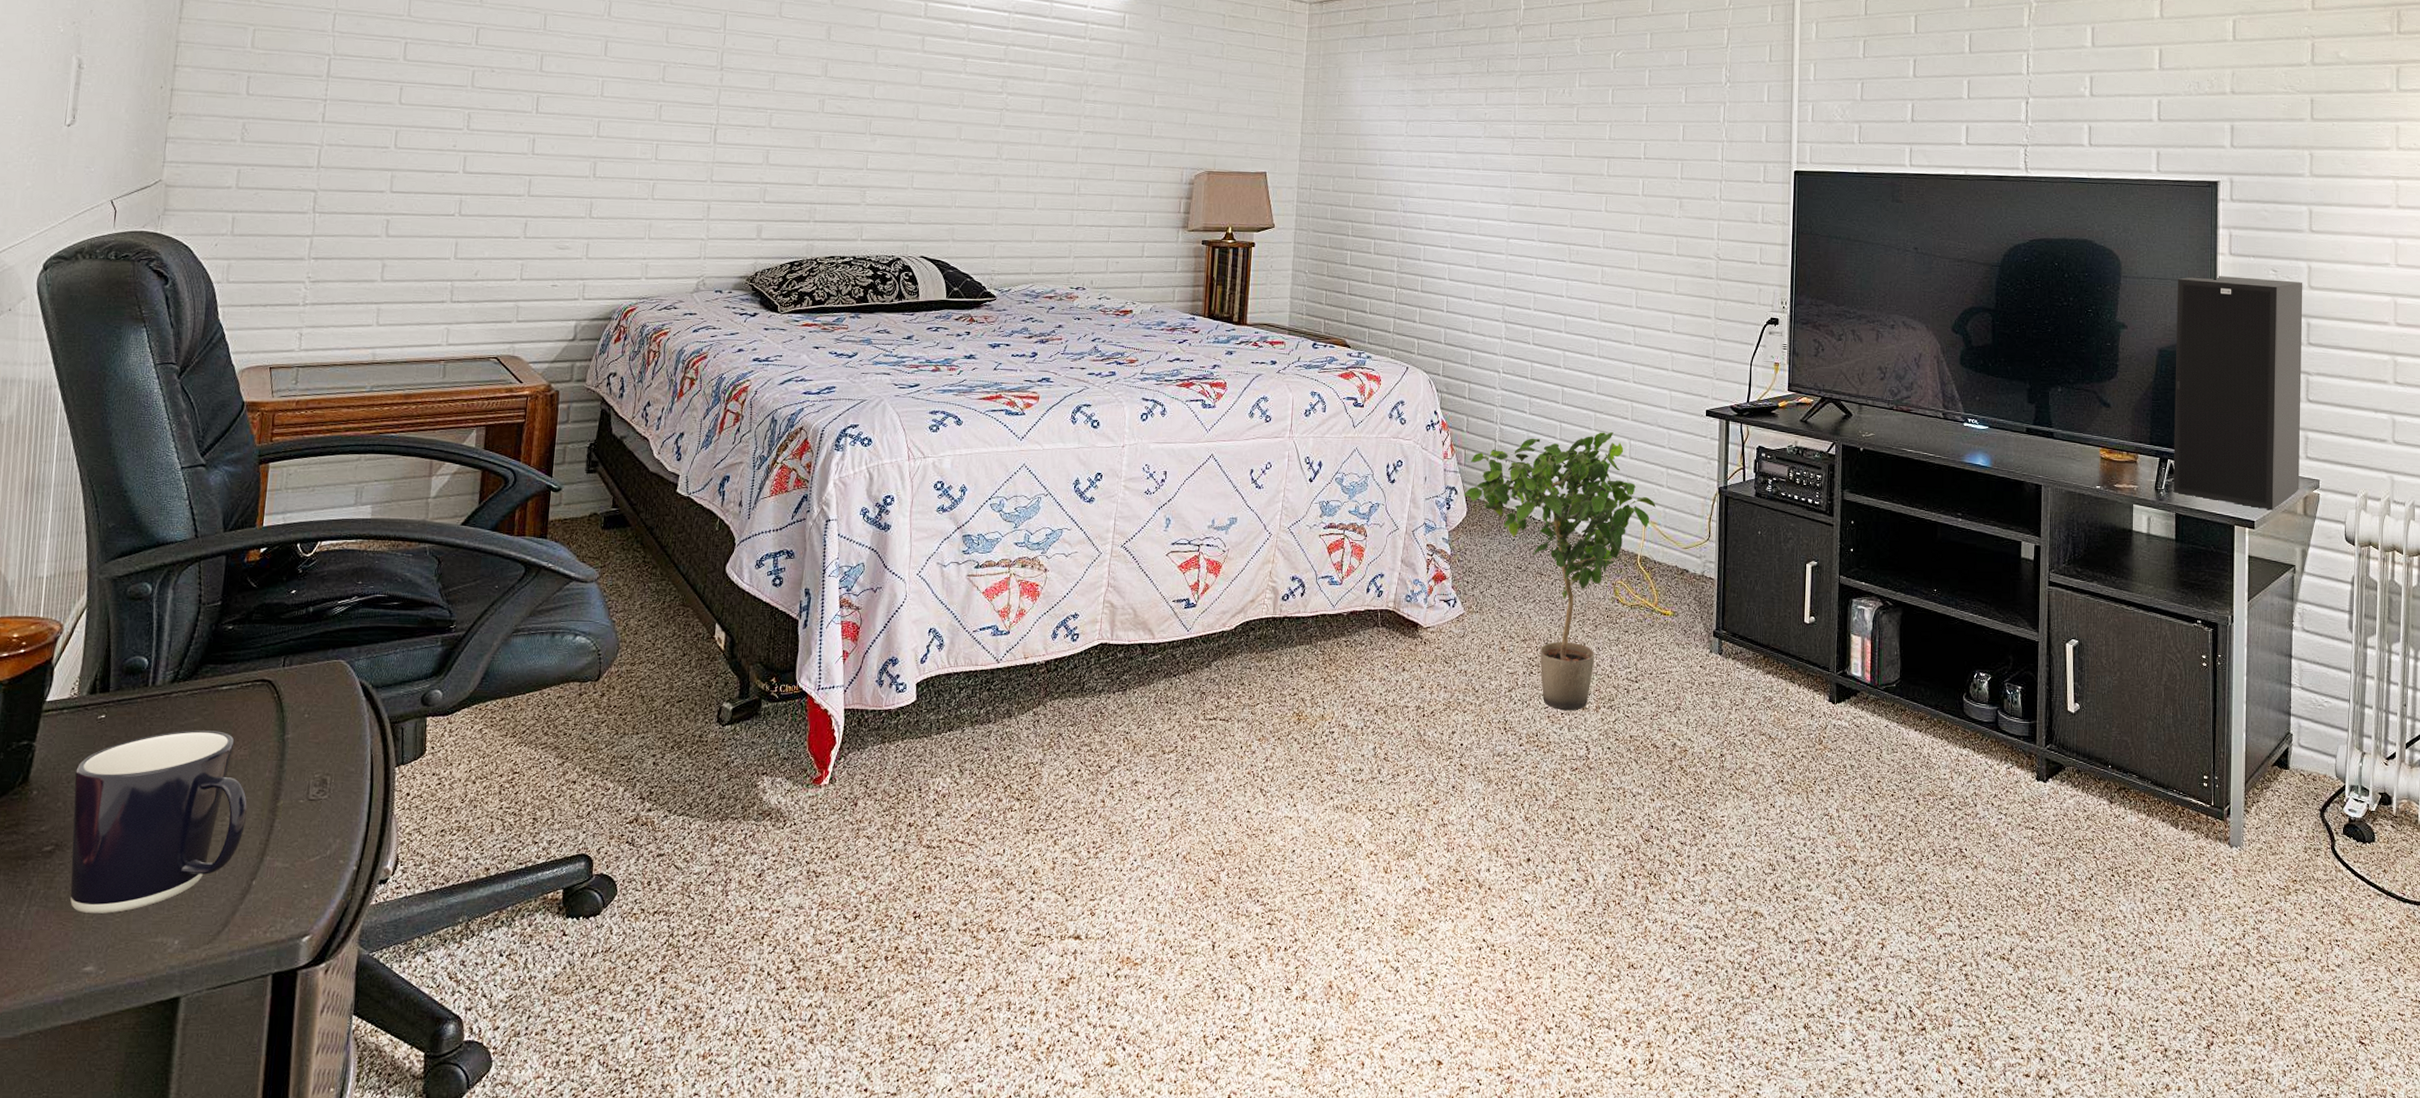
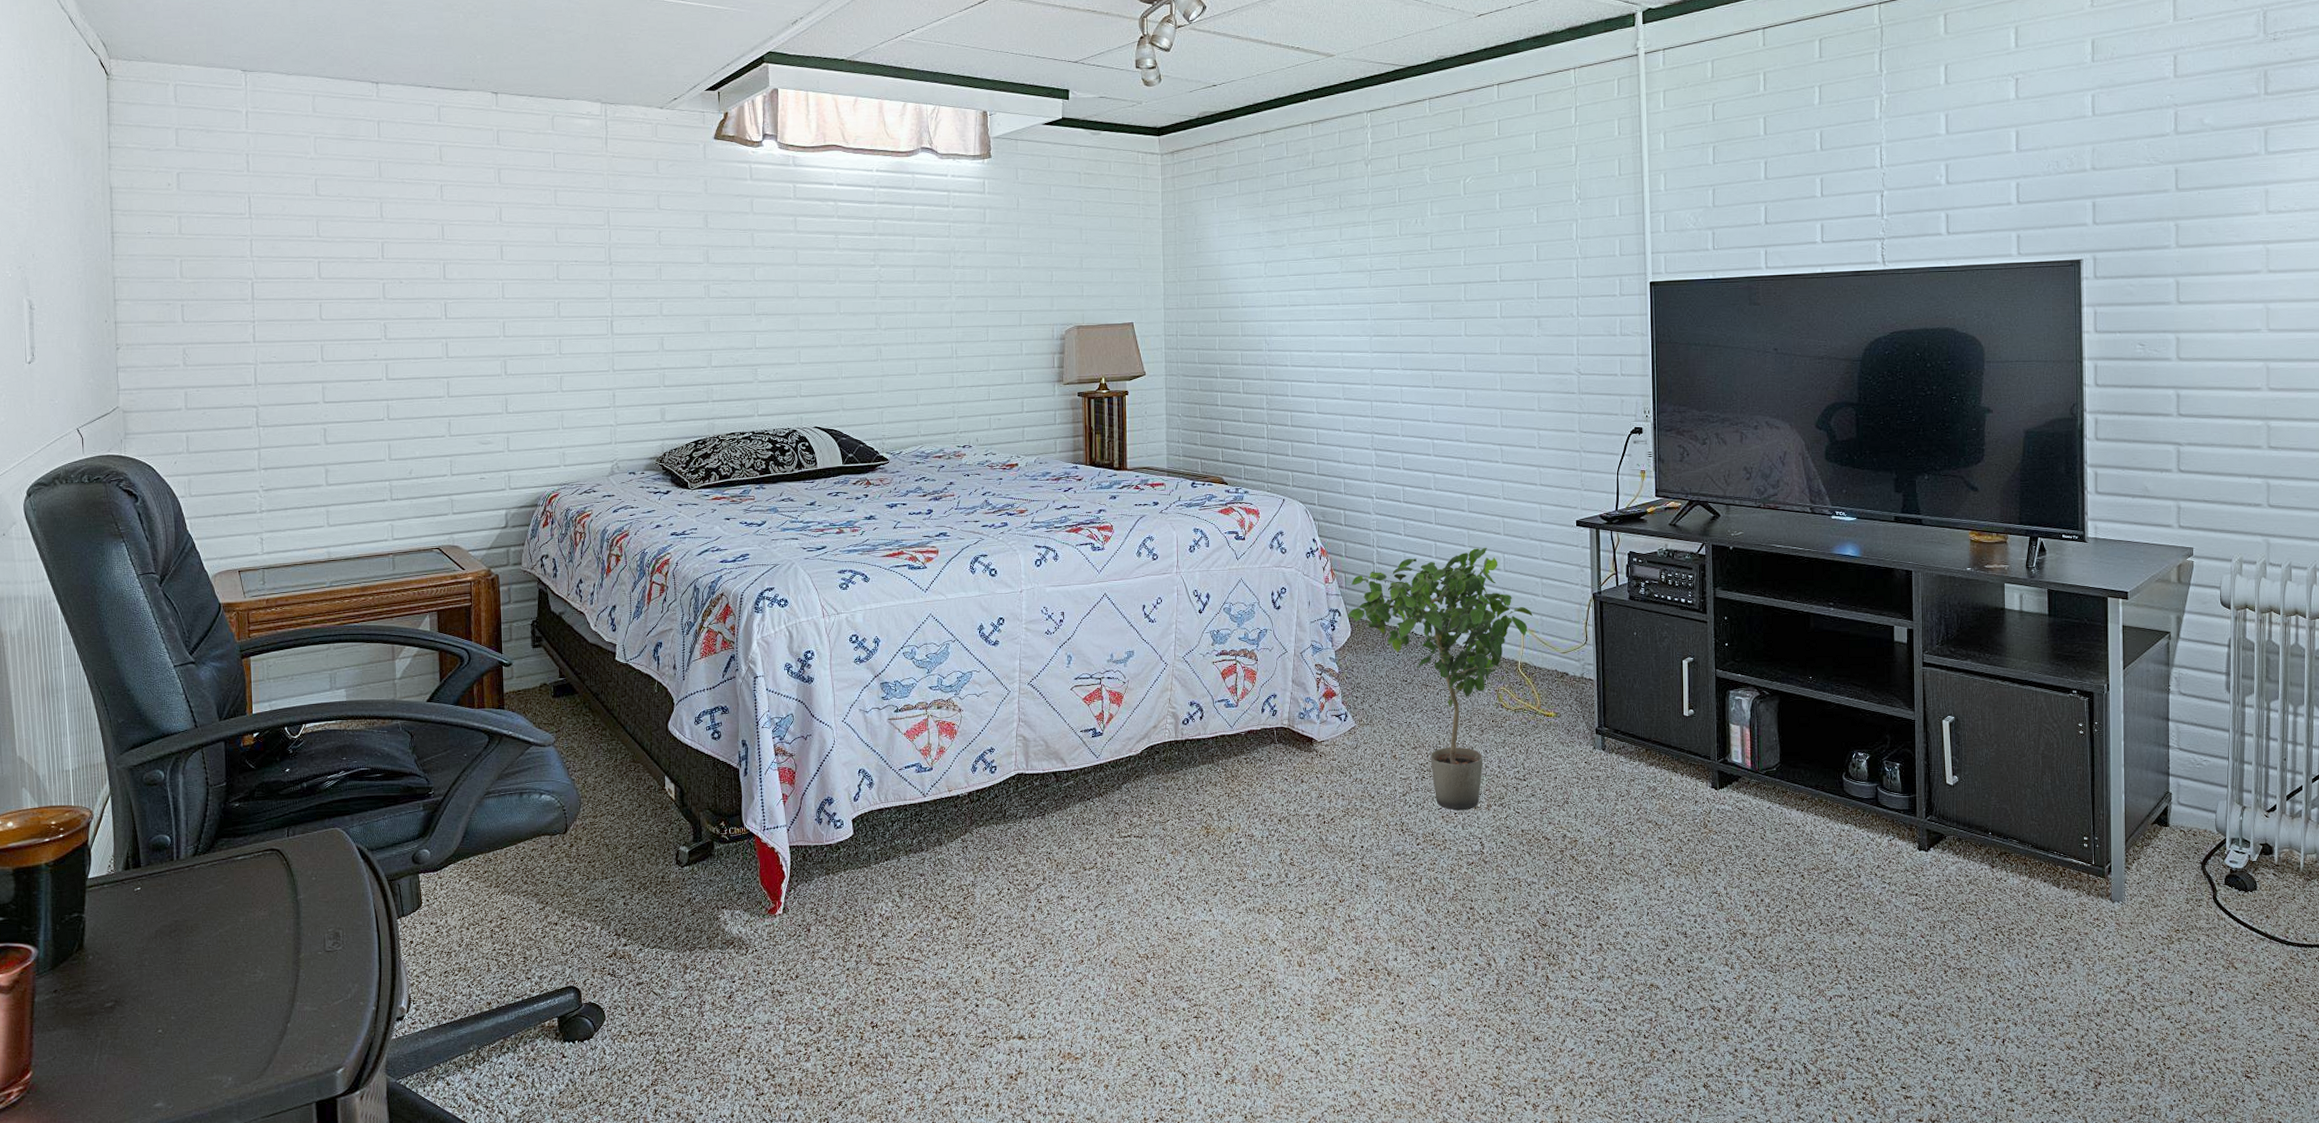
mug: present [70,730,247,913] -> none [122,896,274,1058]
speaker: present [2173,276,2303,510] -> none [2042,353,2173,580]

